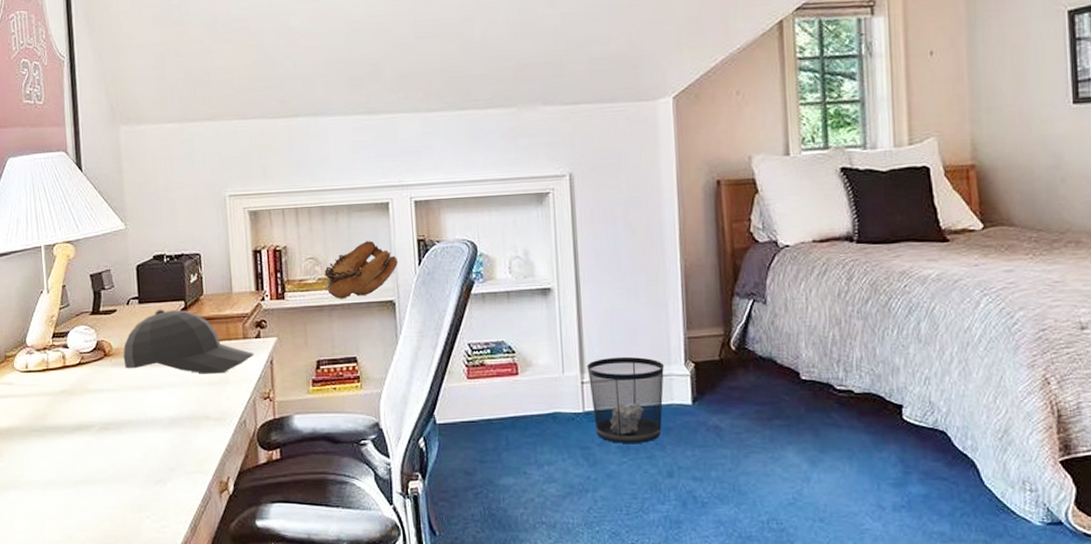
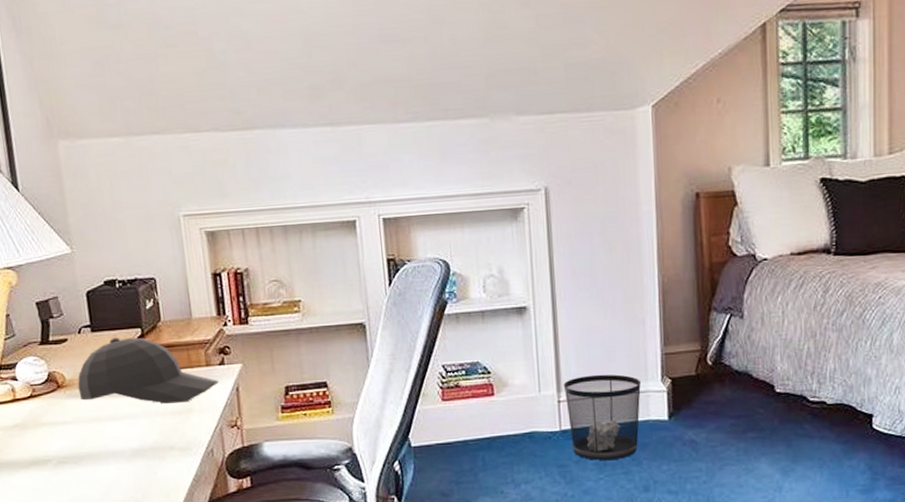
baseball glove: present [324,241,398,299] -> none [290,261,367,323]

